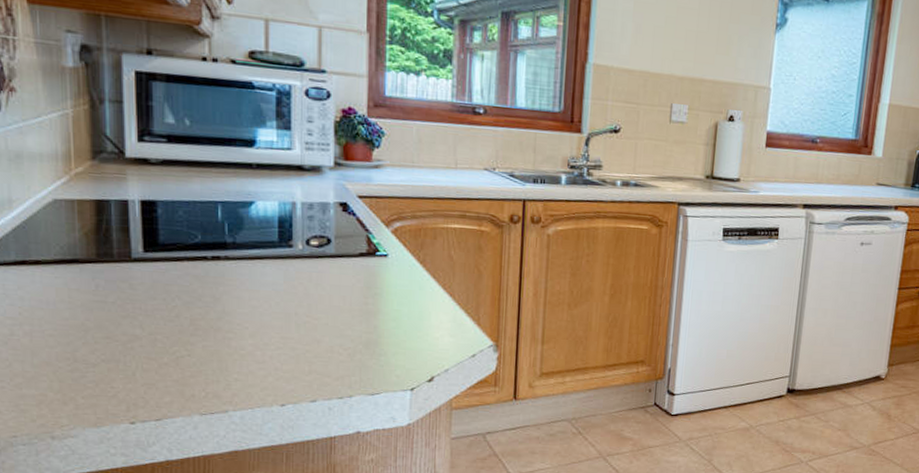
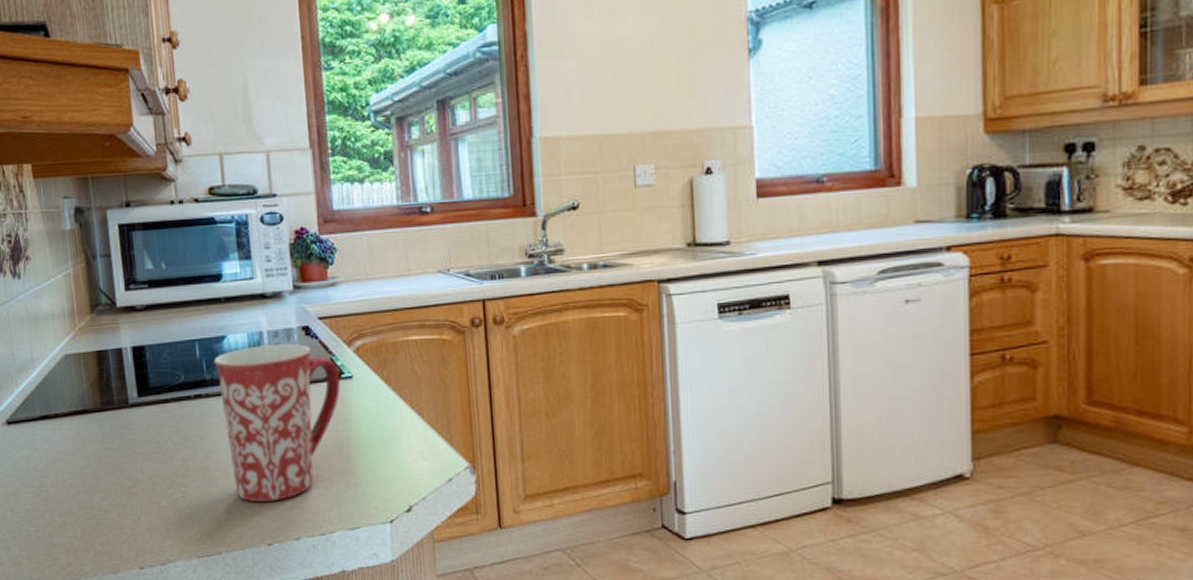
mug: none [238,215,375,365] -> present [214,343,341,501]

